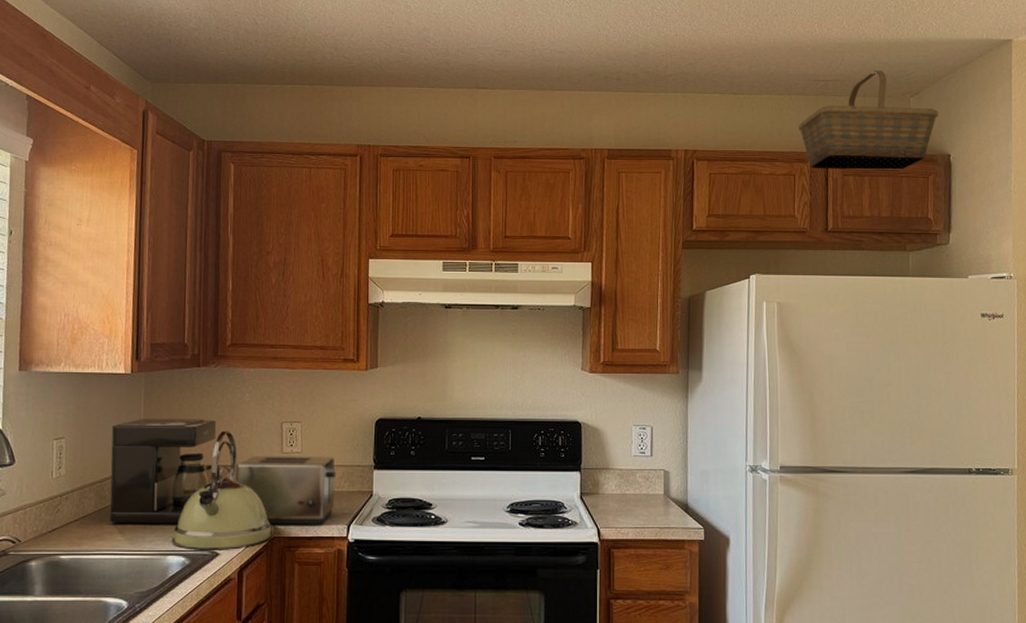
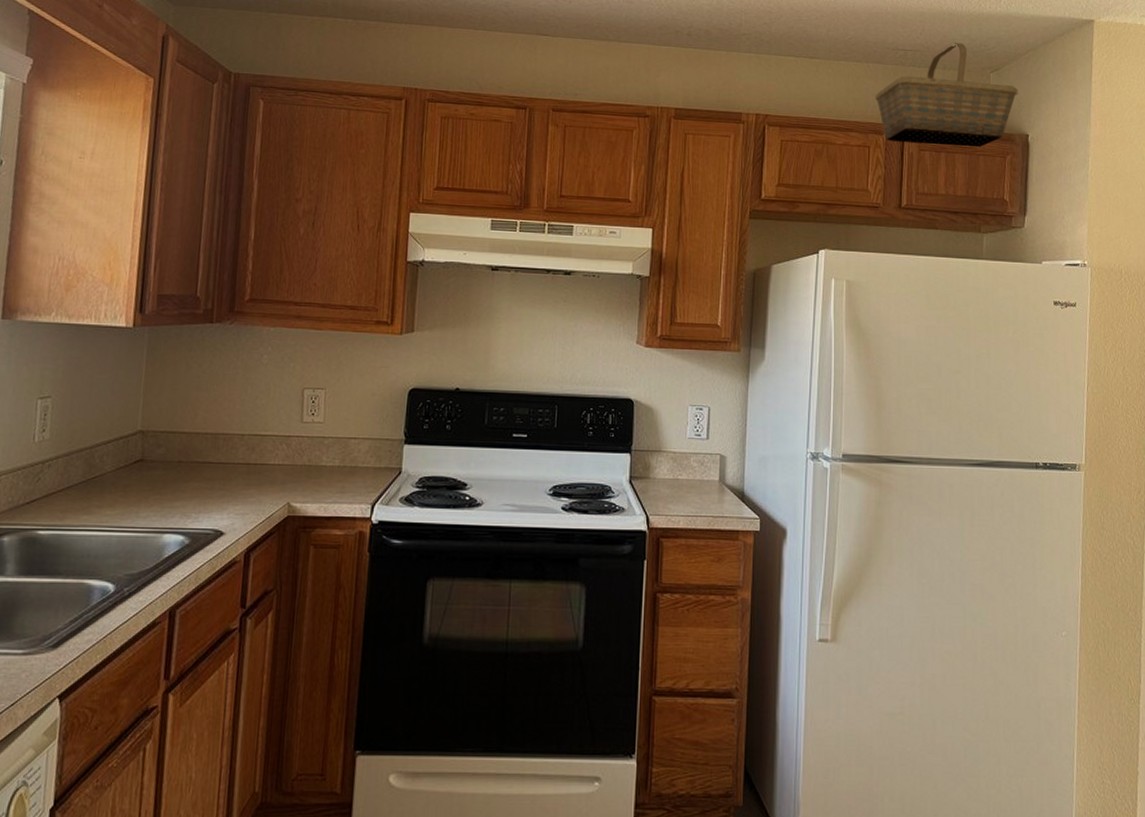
coffee maker: present [110,418,220,524] -> none [99,378,230,498]
kettle: present [171,431,273,550] -> none [169,395,287,529]
toaster: present [235,456,337,525] -> none [247,425,362,503]

